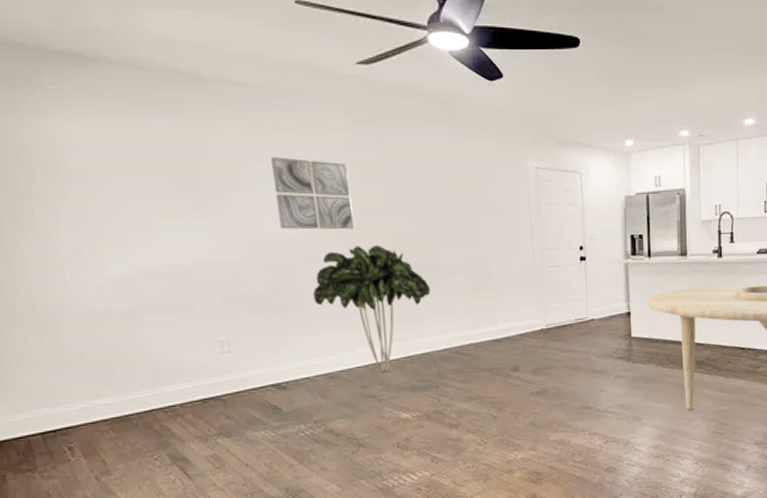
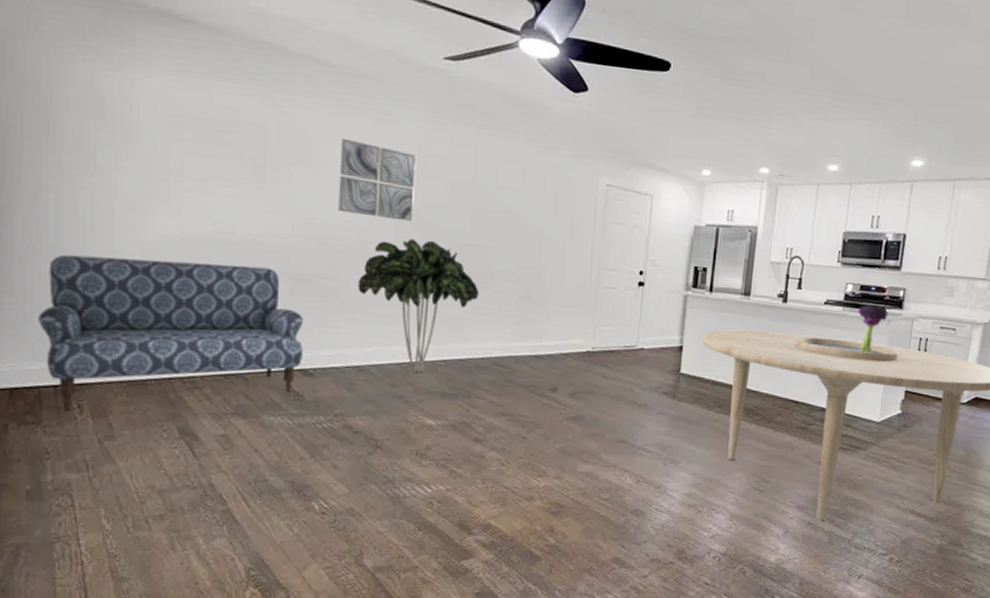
sofa: none [10,292,274,454] -> present [39,254,304,410]

